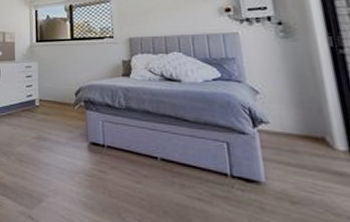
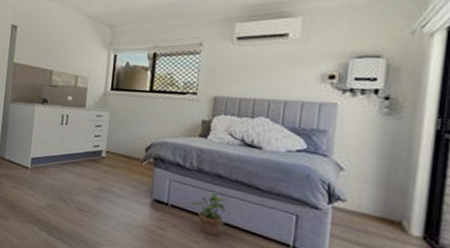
potted plant: none [127,129,160,173] -> present [192,192,226,236]

